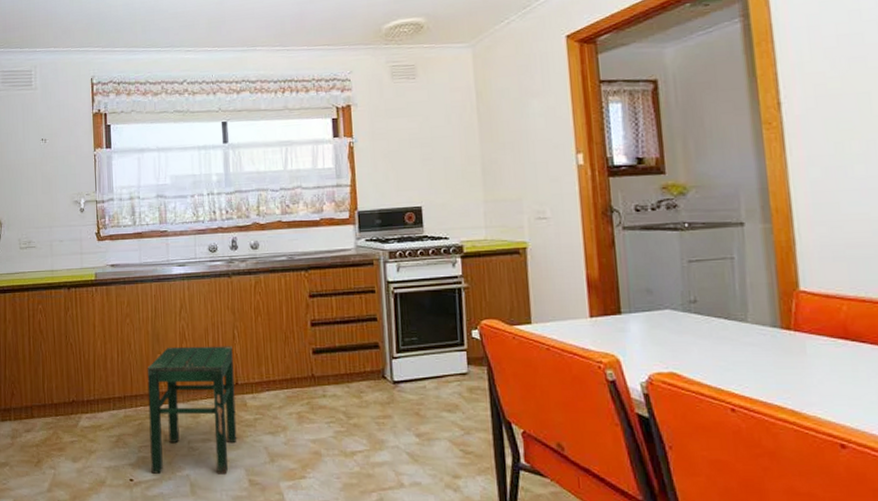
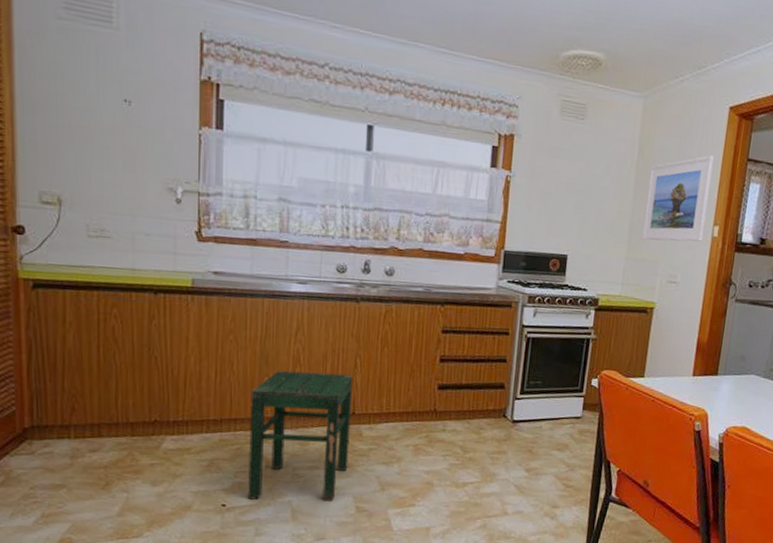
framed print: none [492,84,567,180] -> present [642,155,714,242]

